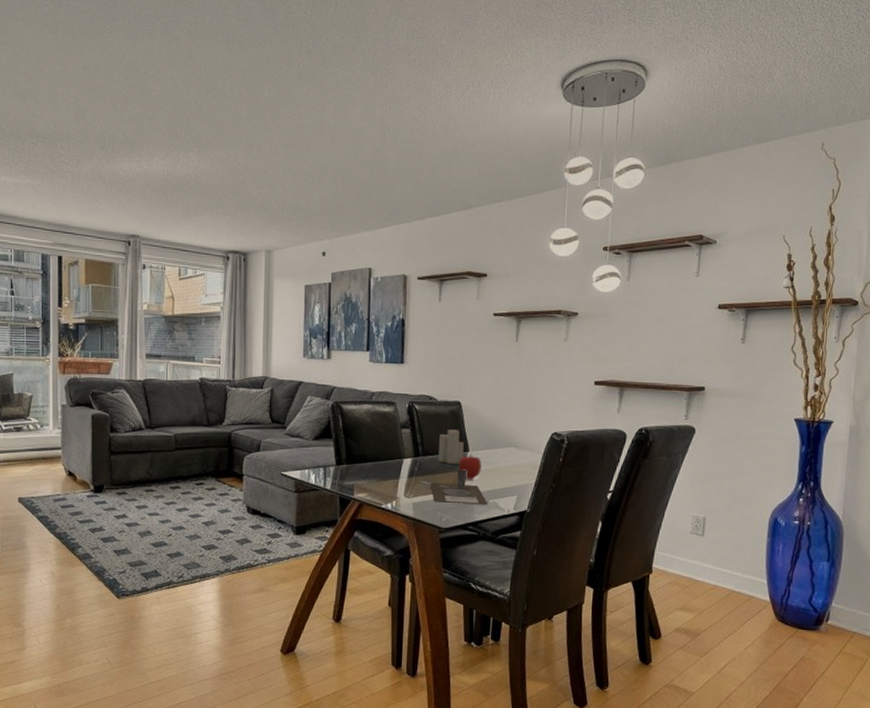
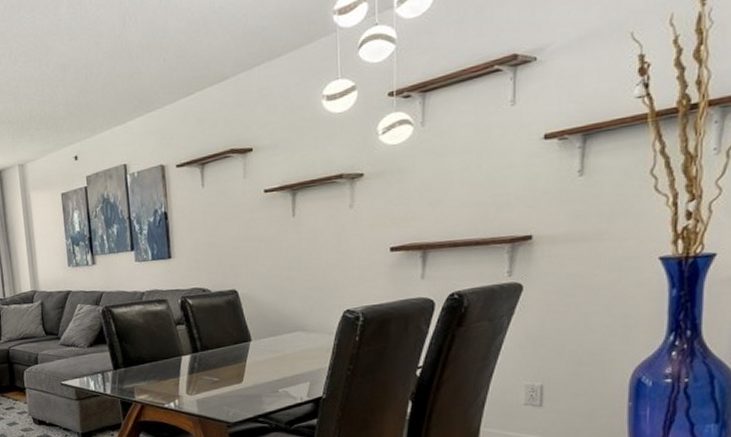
place setting: present [430,469,487,505] -> none [213,360,277,397]
candle: present [437,427,464,464] -> none [217,318,246,356]
fruit: present [458,454,482,480] -> none [241,343,267,371]

